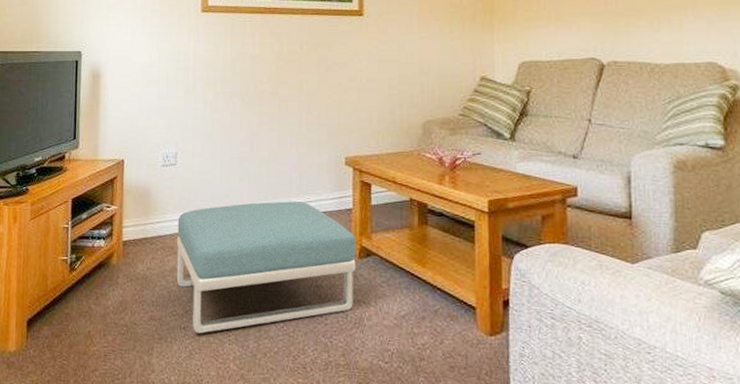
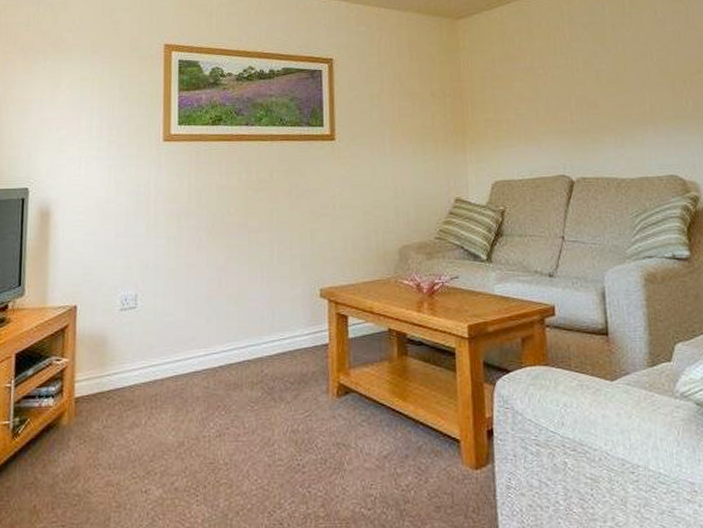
footstool: present [176,201,356,334] -> none [136,340,334,497]

